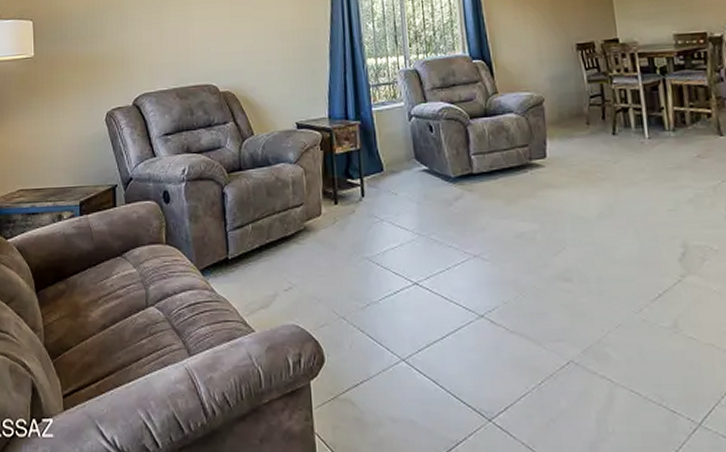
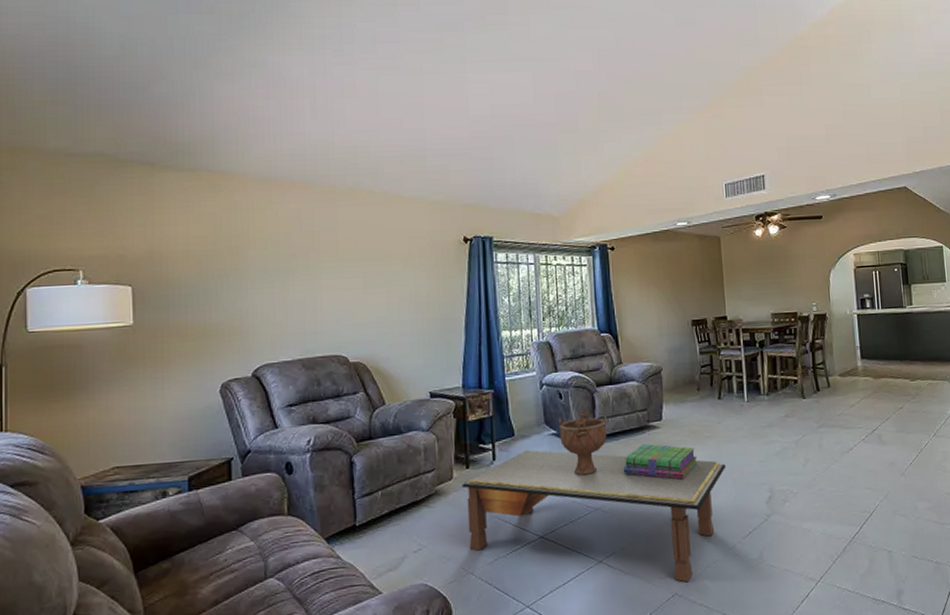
coffee table: none [331,187,626,349] -> present [462,450,726,583]
decorative bowl: none [430,145,484,217] -> present [559,411,607,476]
stack of books: none [503,184,590,228] -> present [623,443,697,480]

